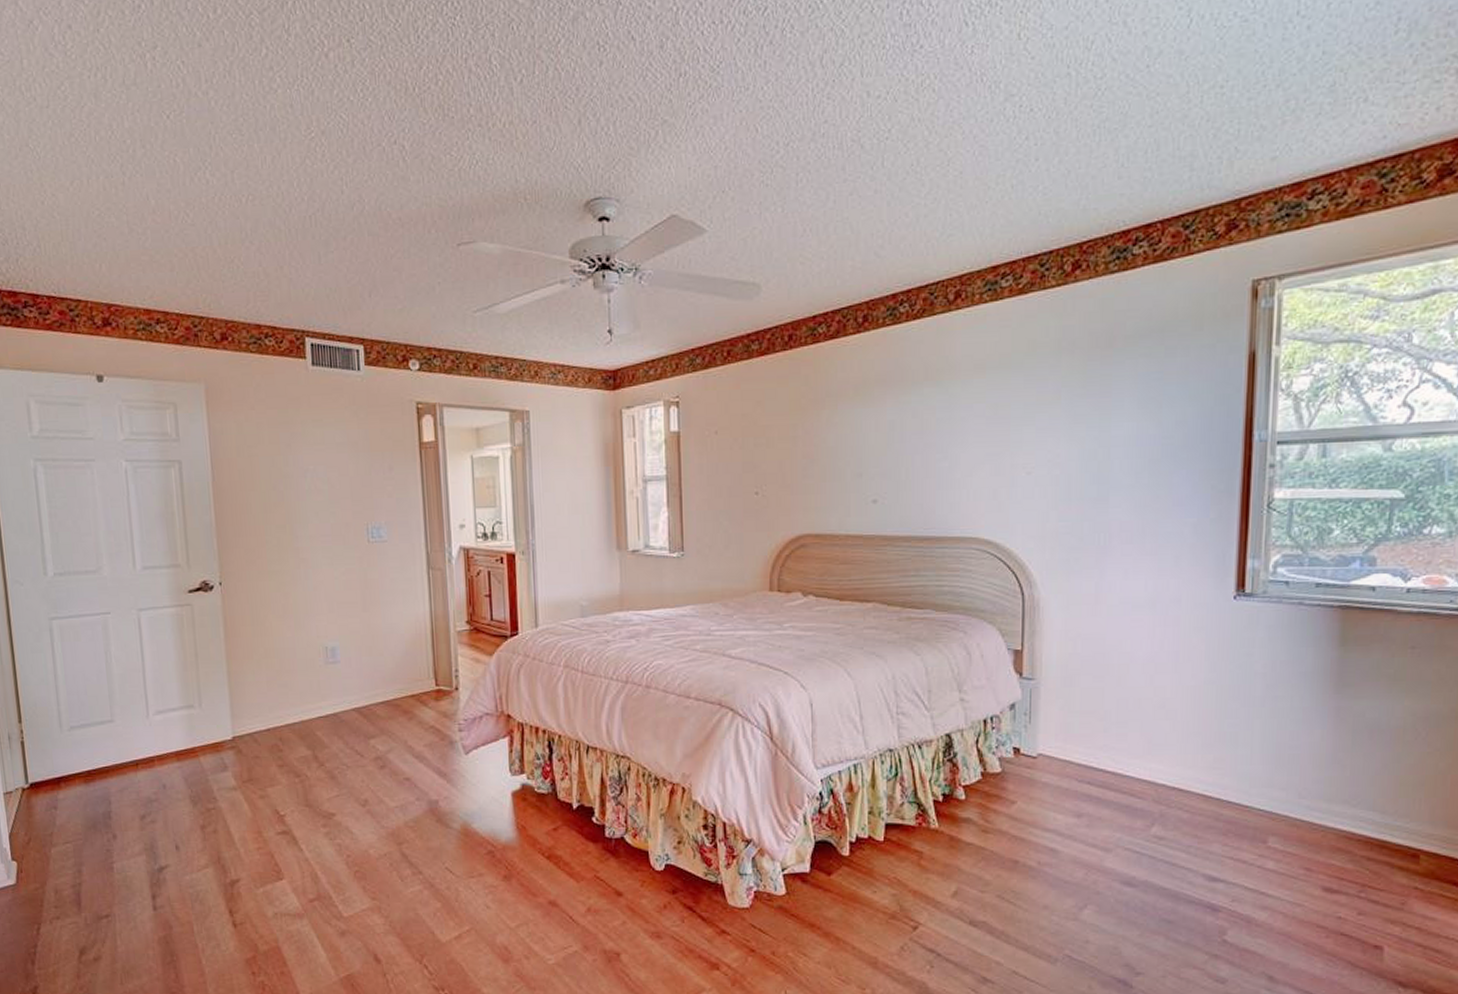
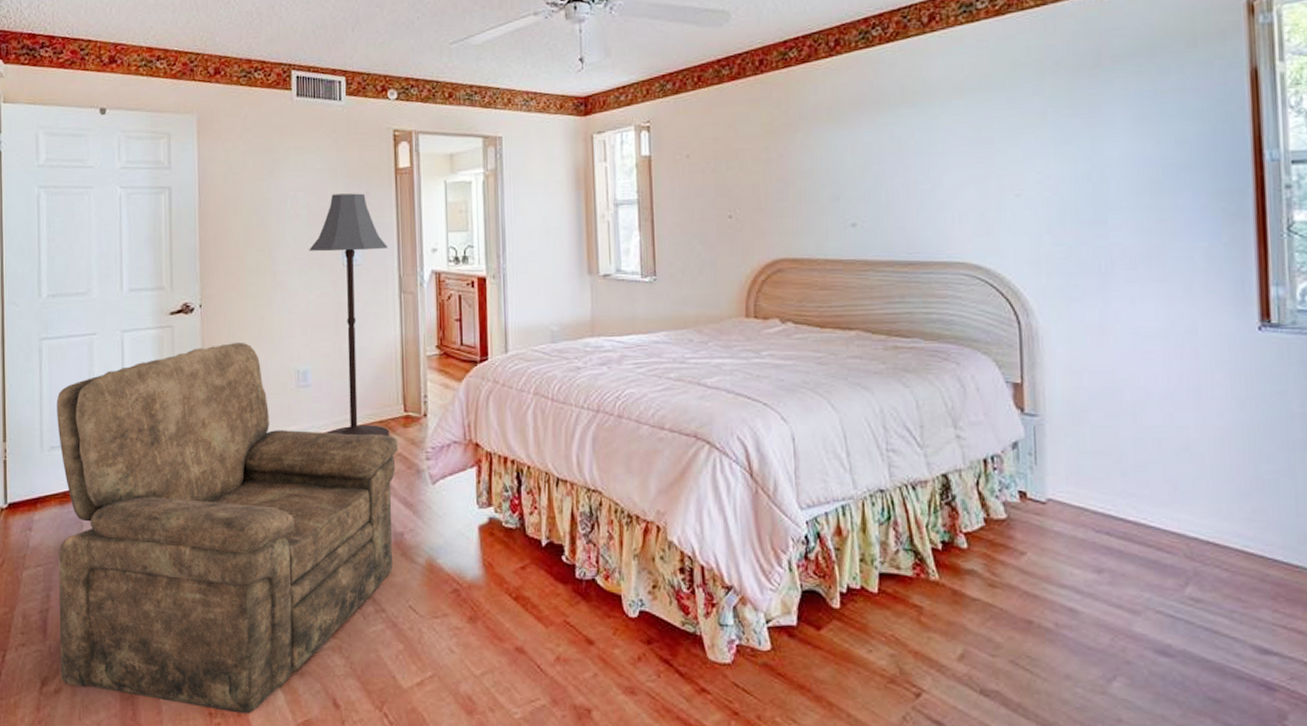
armchair: none [73,619,431,971] -> present [57,342,398,714]
floor lamp: none [332,468,422,711] -> present [309,193,390,437]

